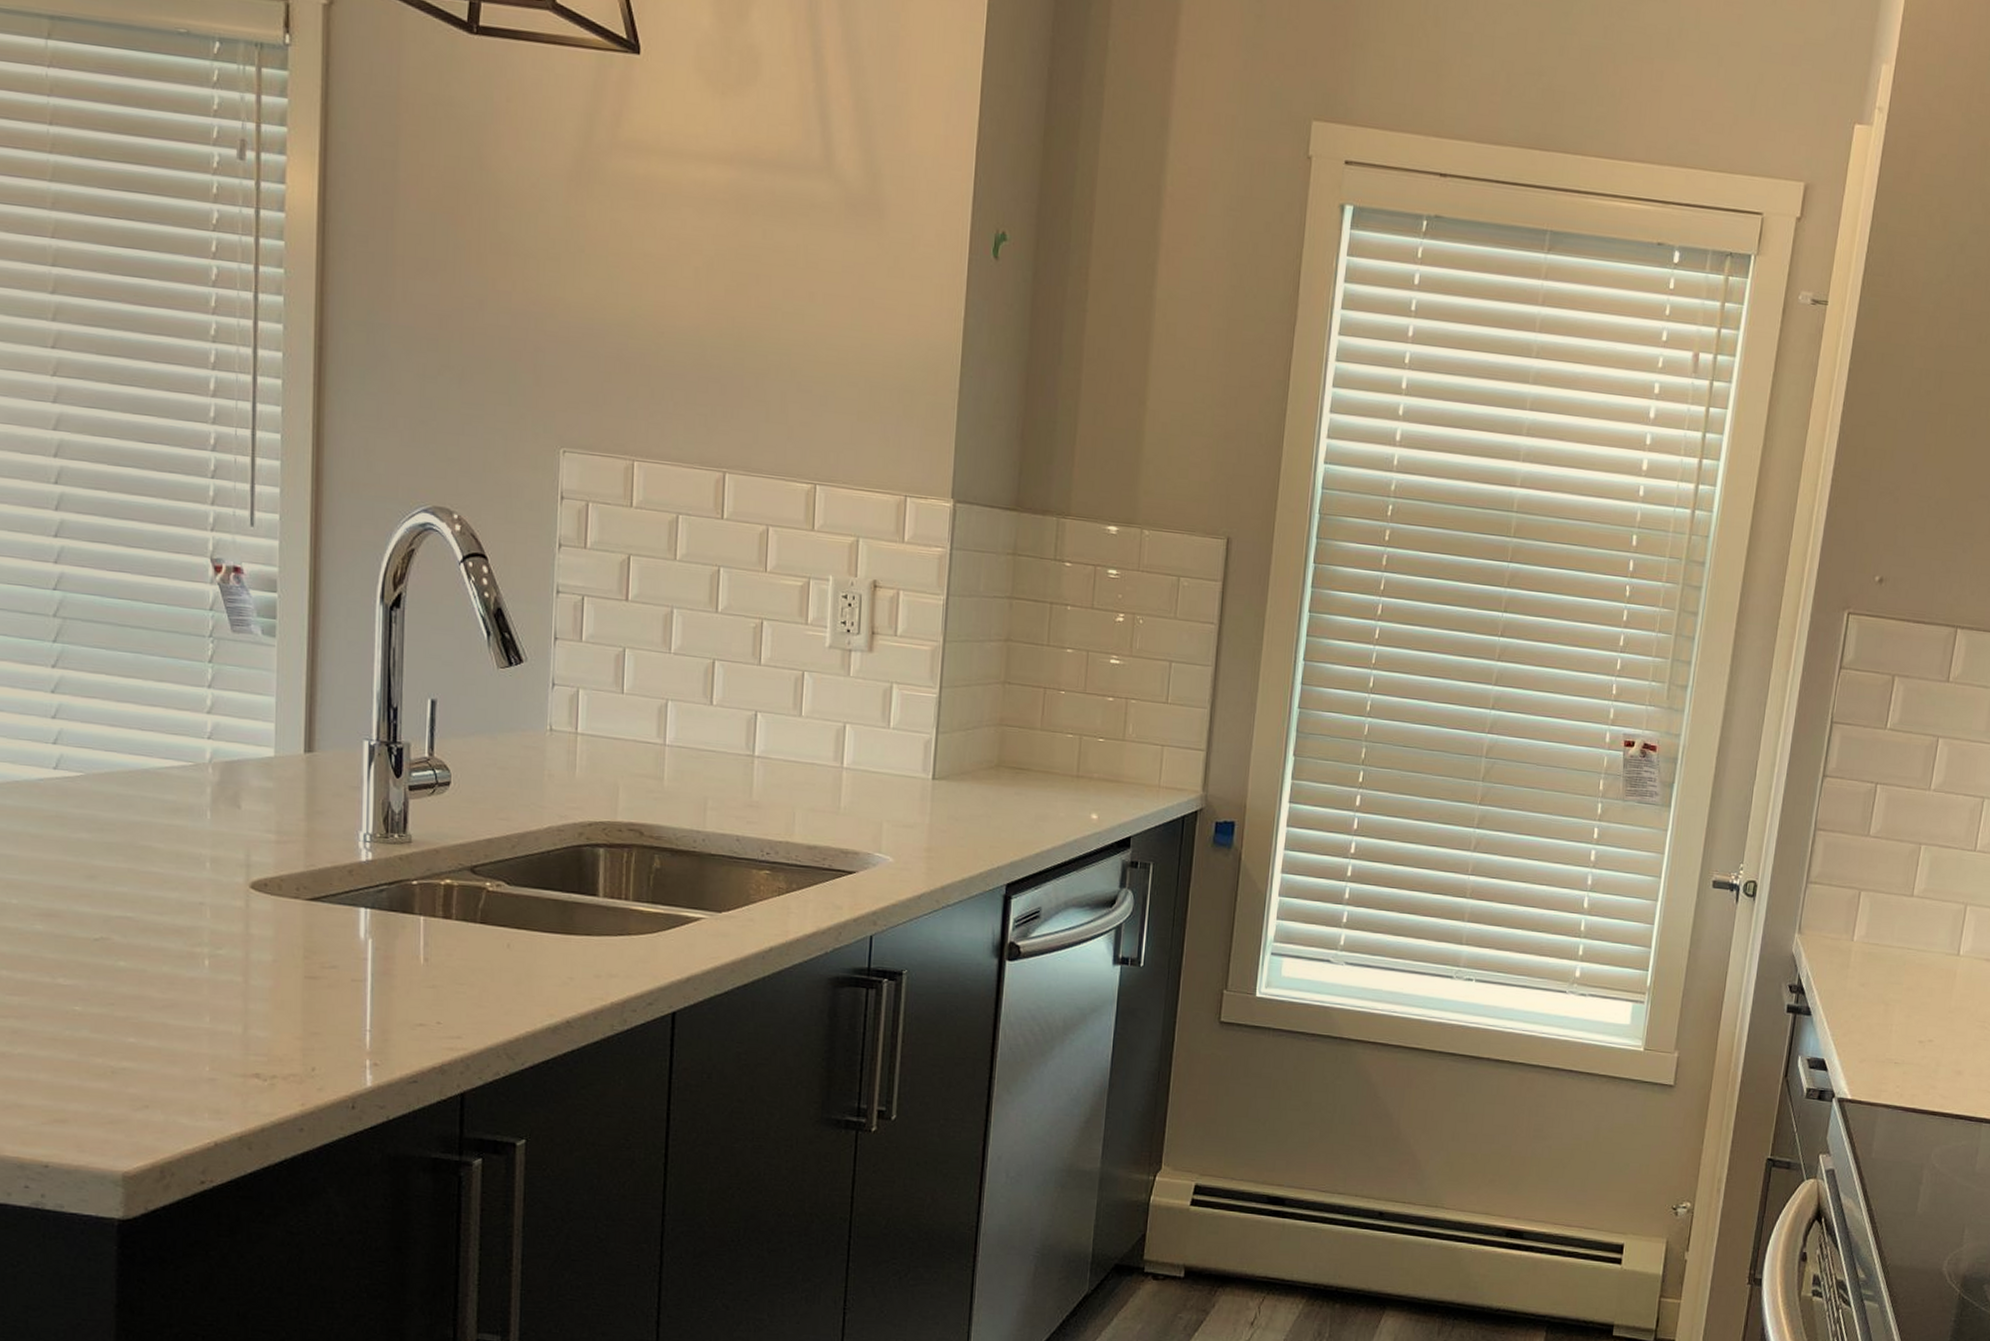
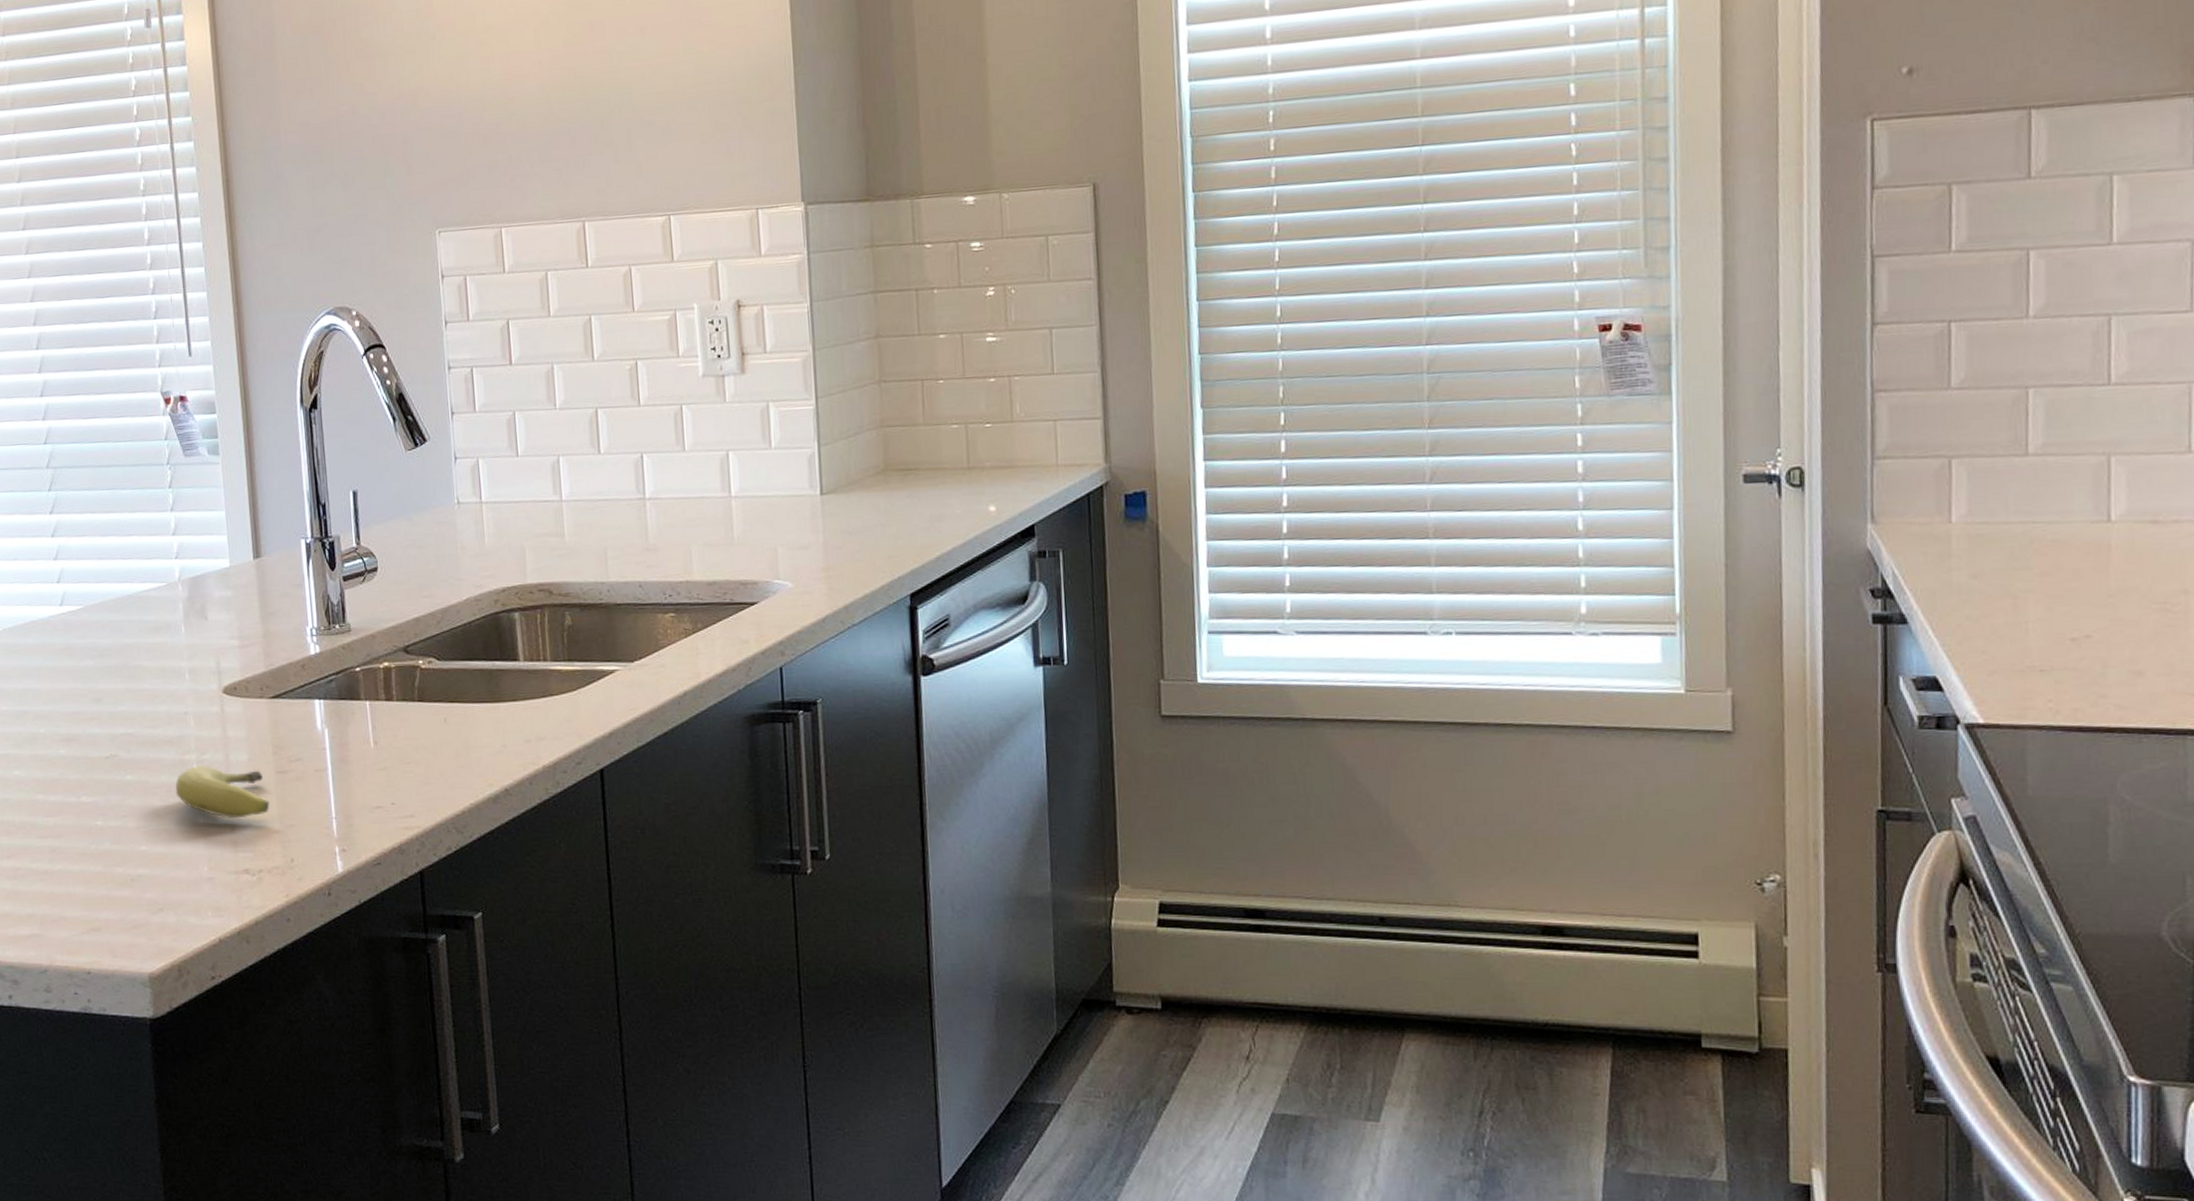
fruit: none [179,960,293,1020] -> present [175,764,270,818]

